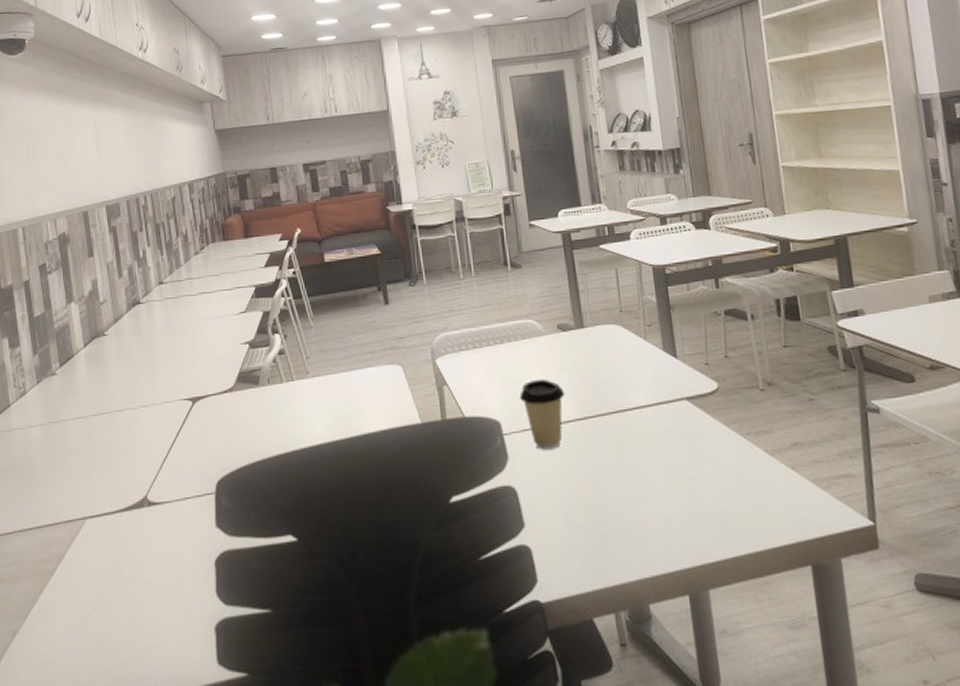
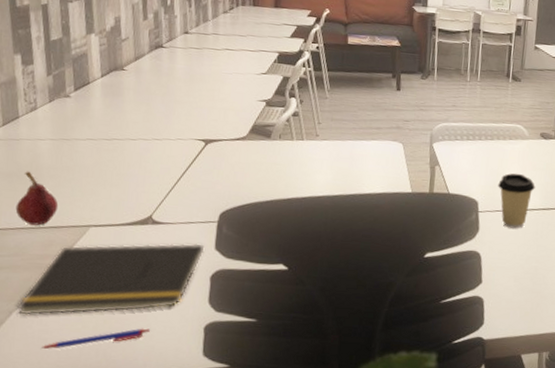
fruit: none [12,464,54,526] -> present [15,171,59,225]
notepad: none [21,522,205,635] -> present [17,243,205,315]
pen: none [47,636,159,675] -> present [40,328,151,349]

